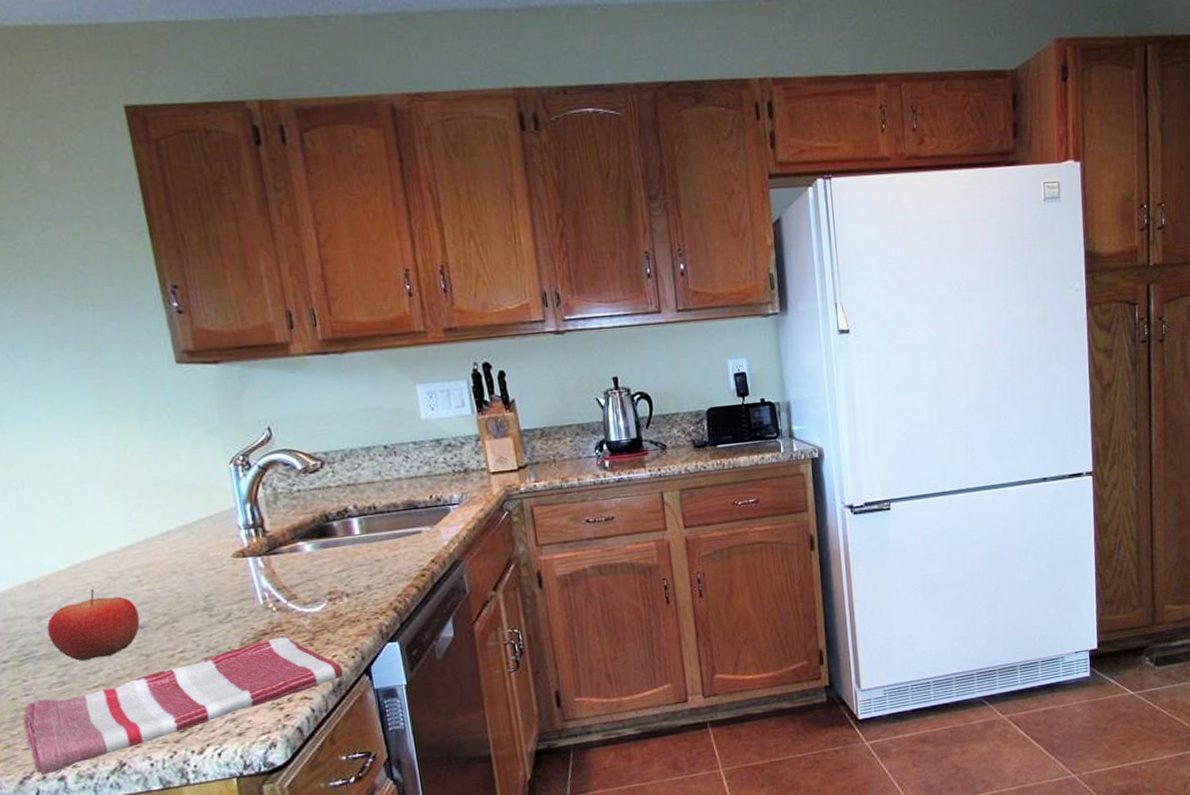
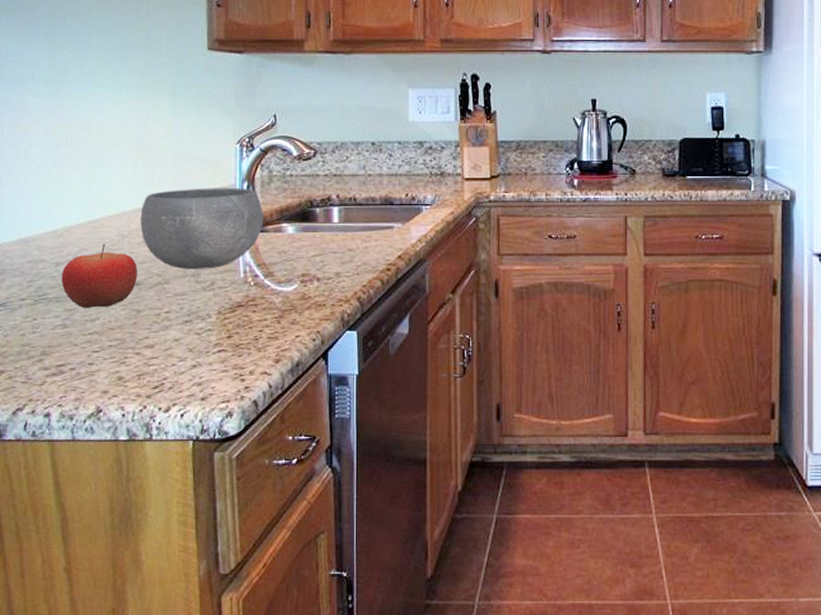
dish towel: present [23,637,345,775] -> none [26,311,304,409]
bowl: none [129,509,276,605] -> present [140,188,263,269]

